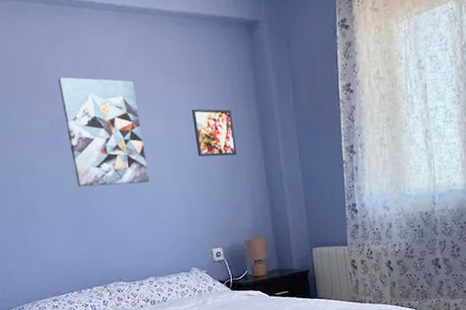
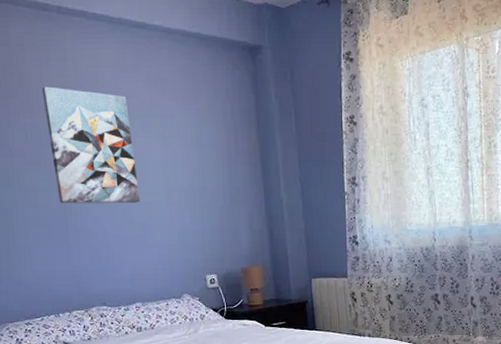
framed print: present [191,108,238,157] -> none [188,129,236,180]

